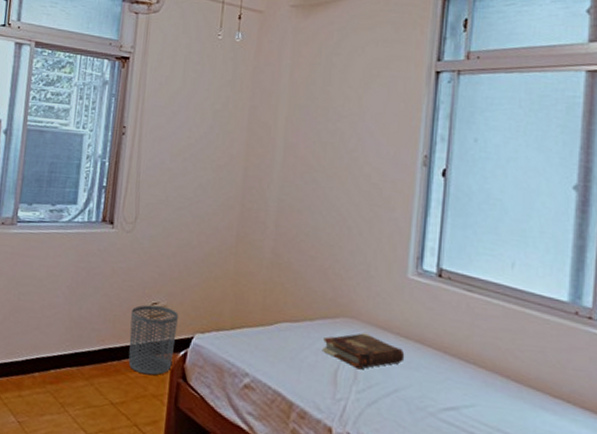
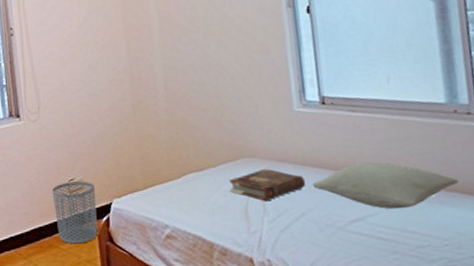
pillow: none [411,347,566,407] -> present [312,161,459,210]

